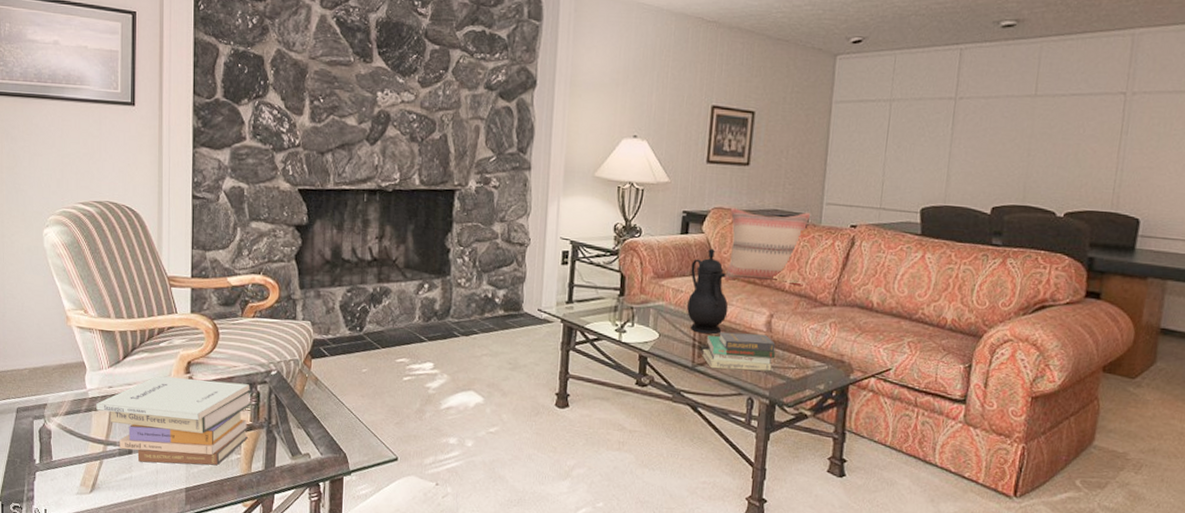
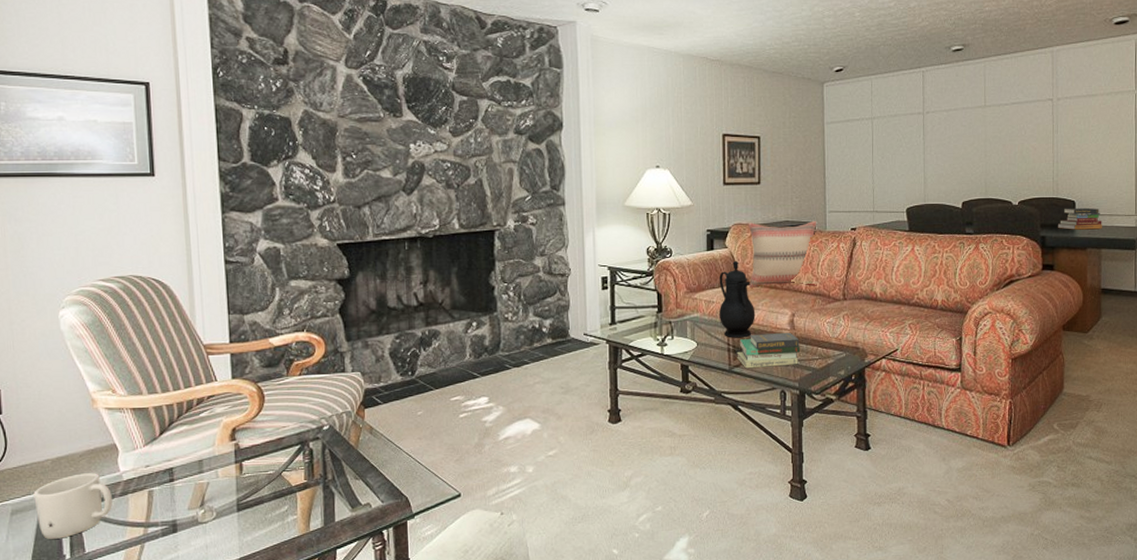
mug: none [12,385,78,444] -> present [33,473,112,539]
books: present [96,376,252,466] -> none [132,443,305,539]
books: none [1111,226,1173,257] -> present [1057,207,1102,230]

